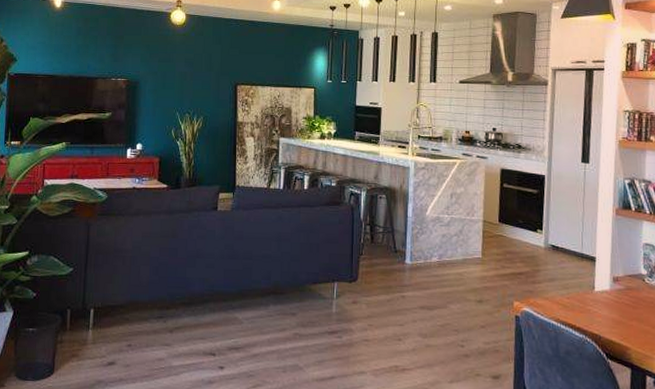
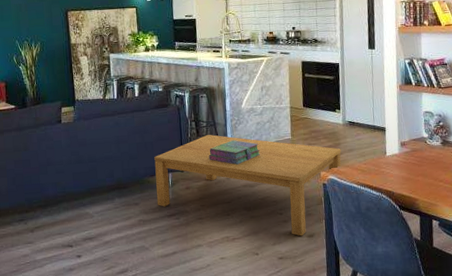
coffee table: none [317,242,540,376] -> present [154,134,342,236]
stack of books: none [382,252,444,281] -> present [208,140,261,165]

